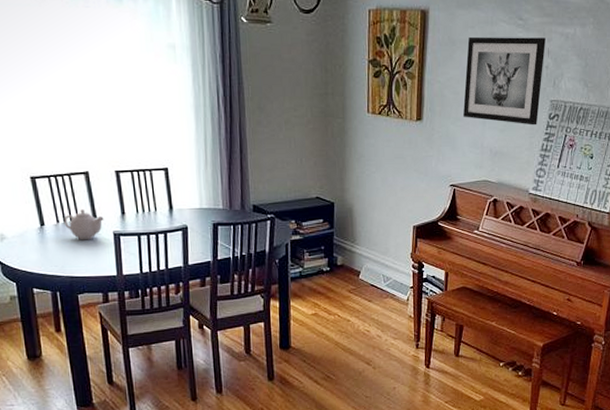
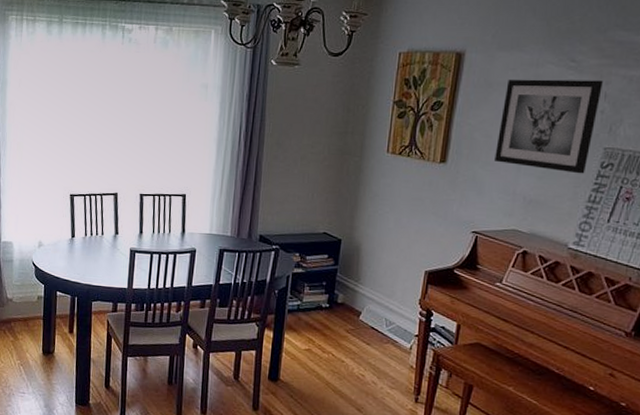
teapot: present [63,209,104,240] -> none [90,226,124,254]

